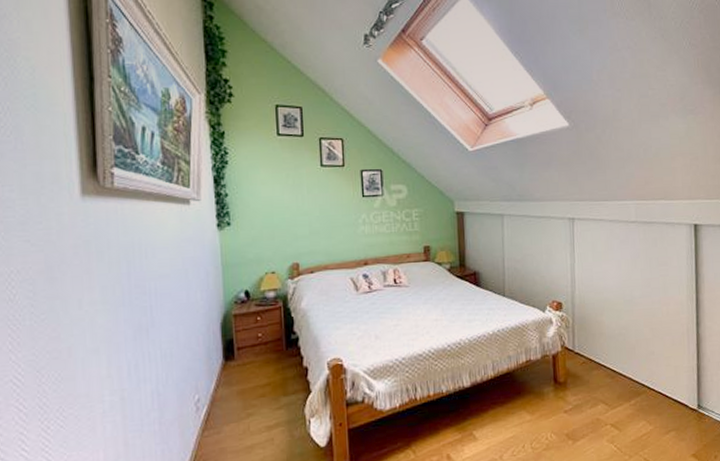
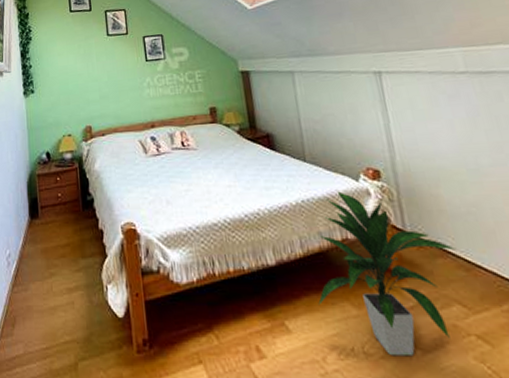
indoor plant: none [501,321,608,448] -> present [318,191,457,357]

